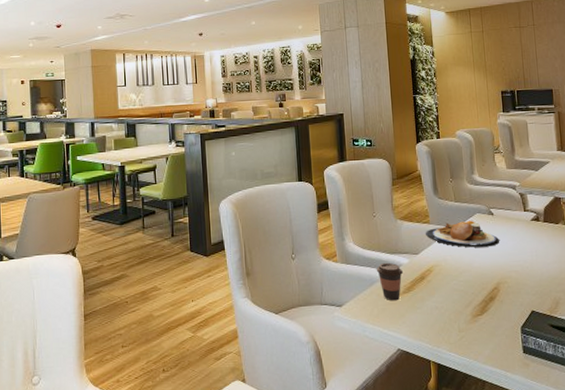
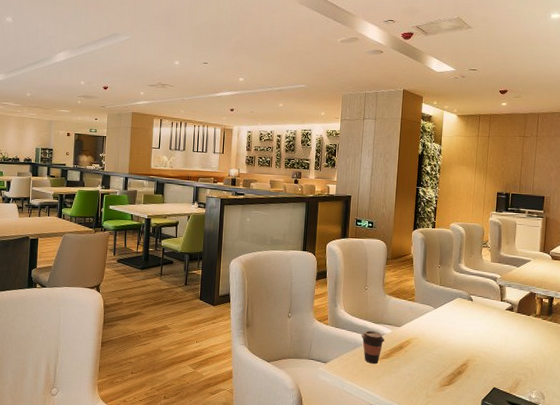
plate: present [425,220,500,248] -> none [409,302,475,328]

